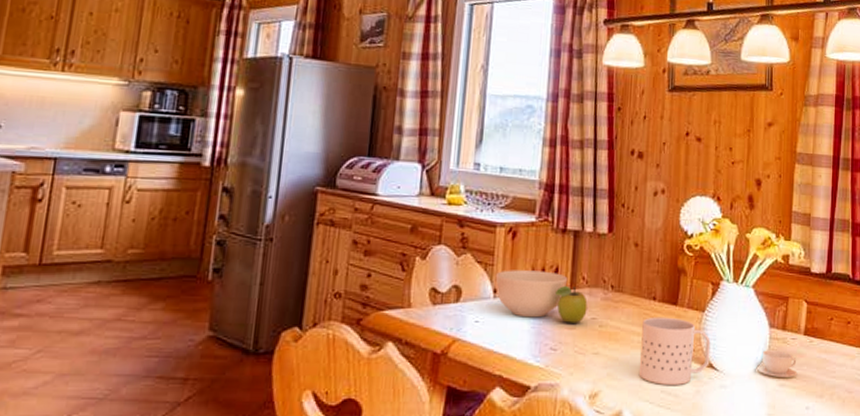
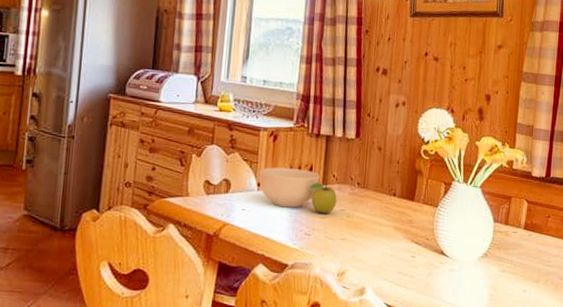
mug: present [638,316,711,386] -> none [379,210,442,268]
teacup: present [756,350,798,377] -> none [481,241,517,265]

